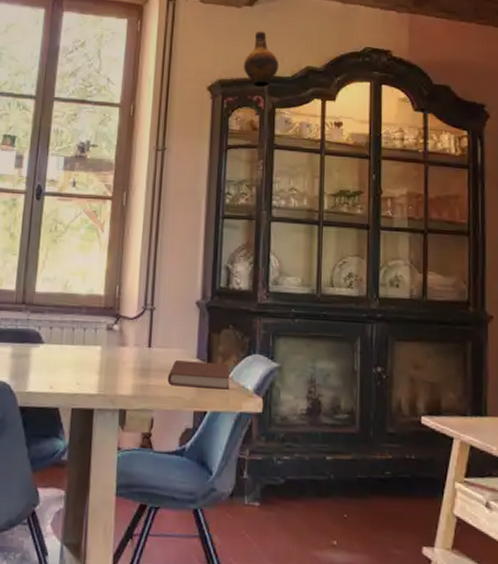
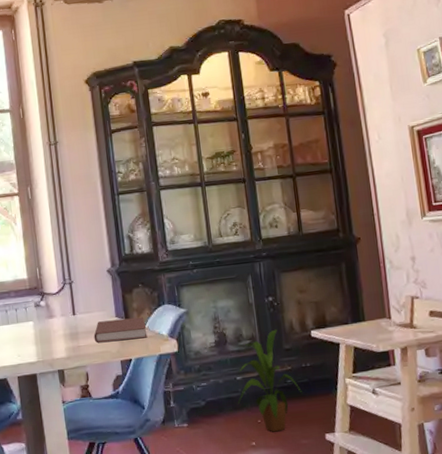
ceramic jug: present [243,31,279,88] -> none [113,21,146,74]
house plant: none [322,406,402,533] -> present [237,329,302,432]

